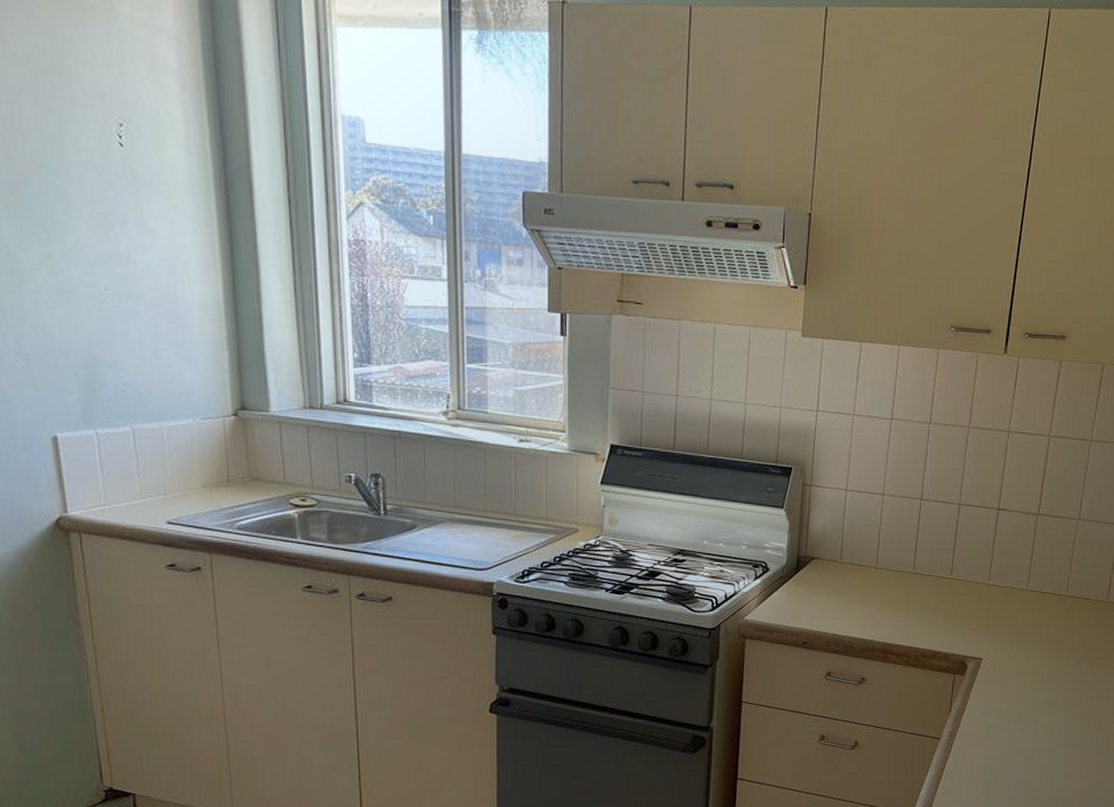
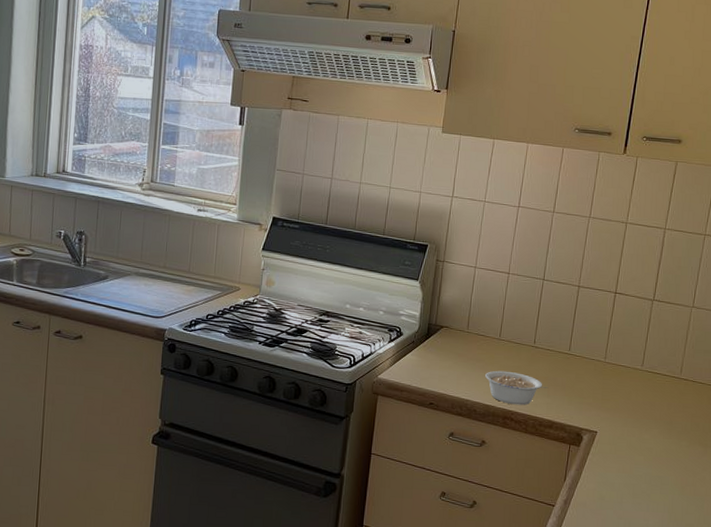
legume: none [861,601,929,637] -> present [484,370,548,405]

